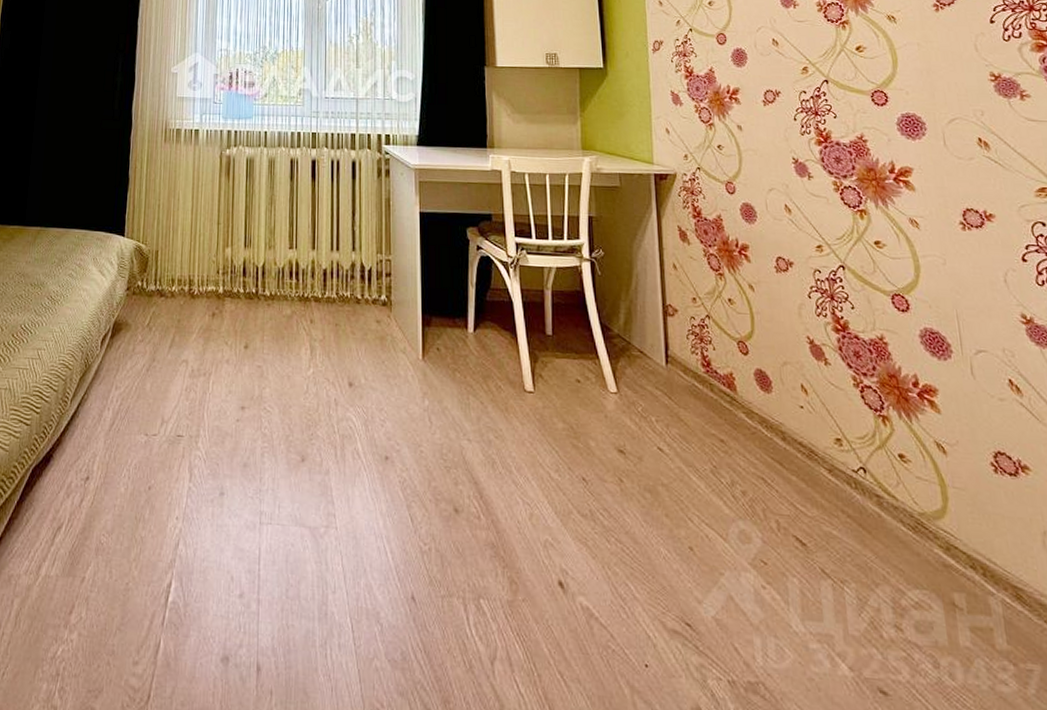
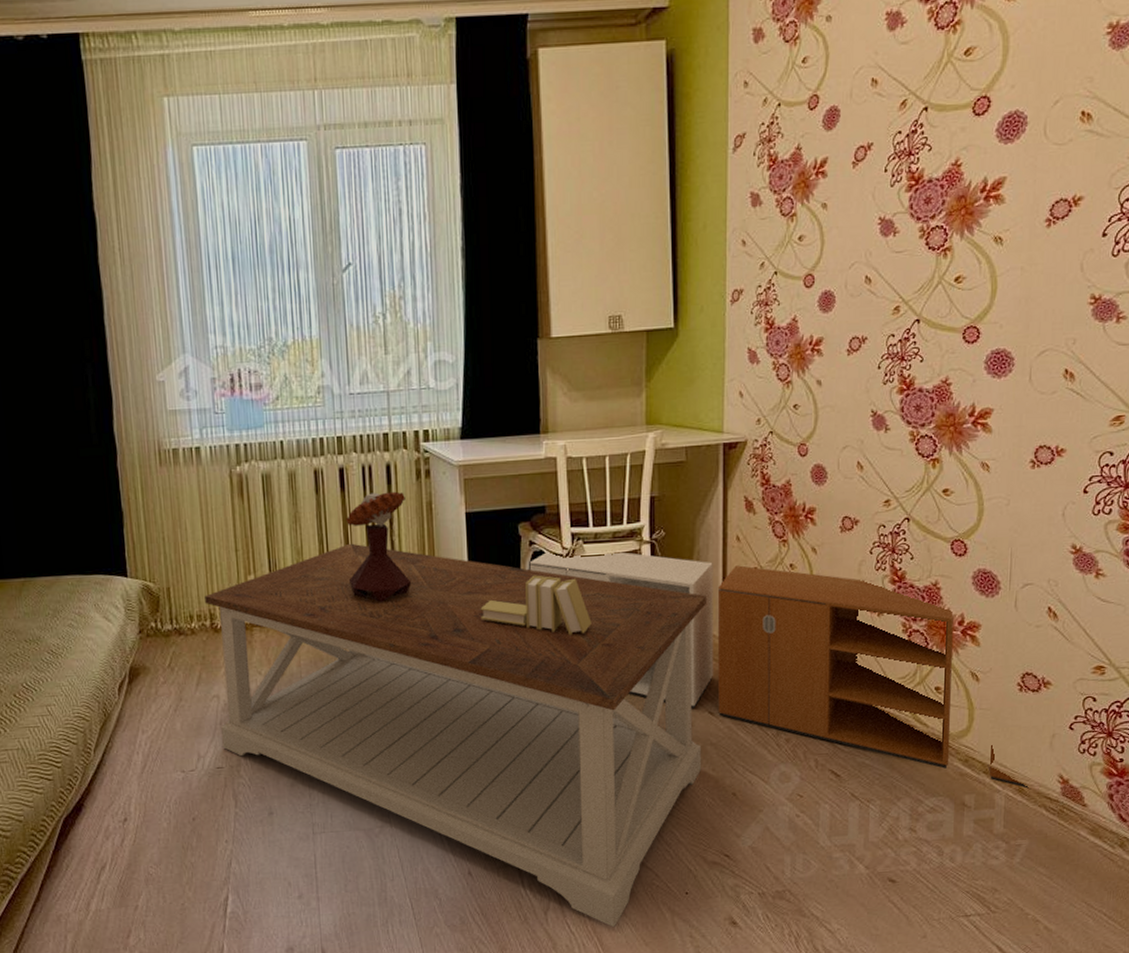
coffee table: none [185,228,654,697] -> present [205,543,706,928]
mushroom: none [312,185,369,289] -> present [345,491,412,603]
books: none [430,279,536,344] -> present [480,575,592,635]
storage cabinet: none [477,256,1032,598] -> present [529,549,1031,790]

